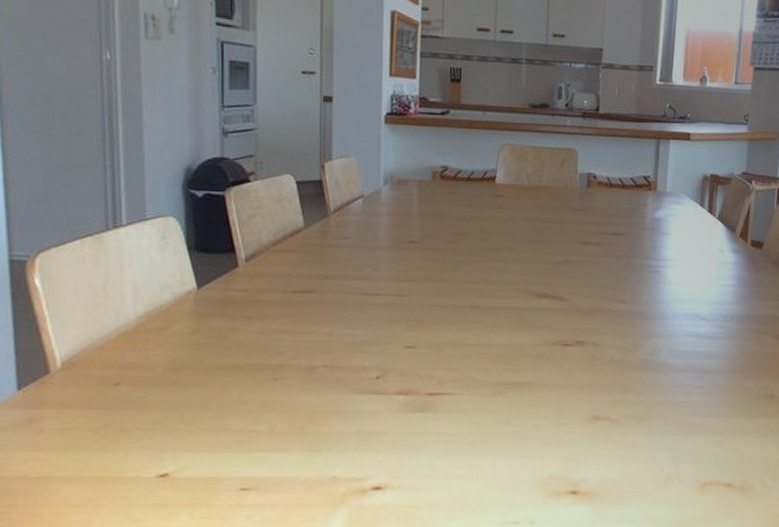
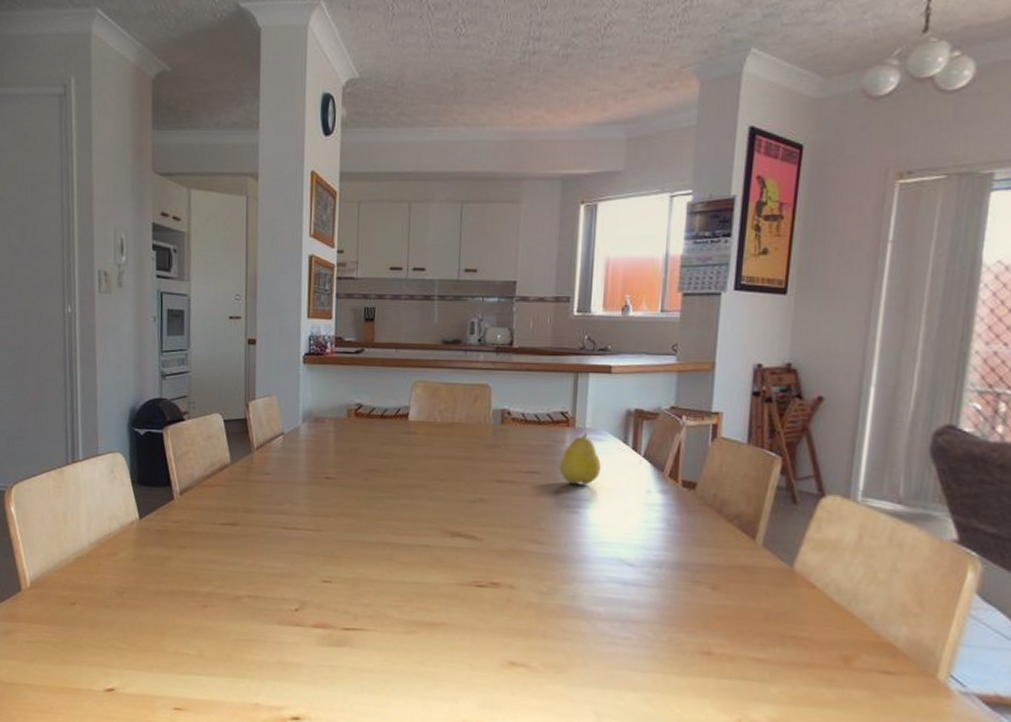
fruit: none [641,195,680,245] -> present [559,432,601,485]

